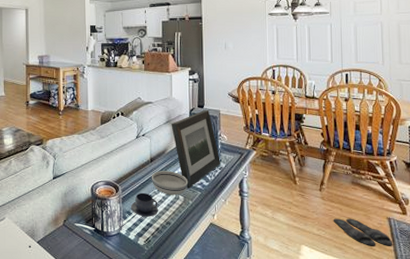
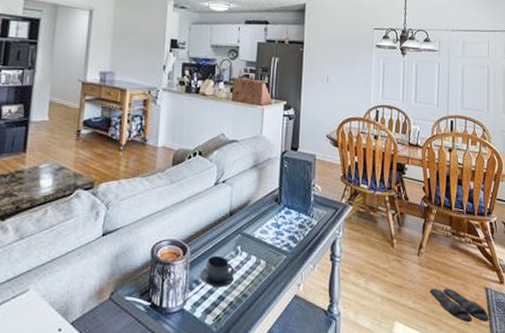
bowl: present [152,171,189,195] -> none [229,228,273,259]
picture frame: present [171,109,221,189] -> none [258,153,313,251]

